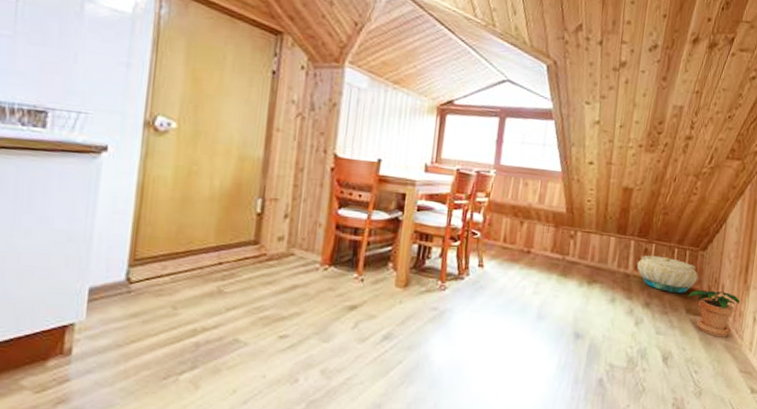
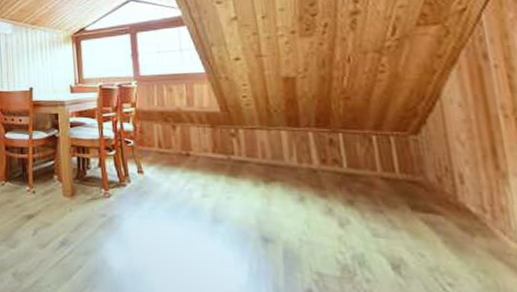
basket: present [637,255,699,293] -> none [323,146,418,187]
potted plant: present [688,290,741,338] -> none [408,181,497,240]

